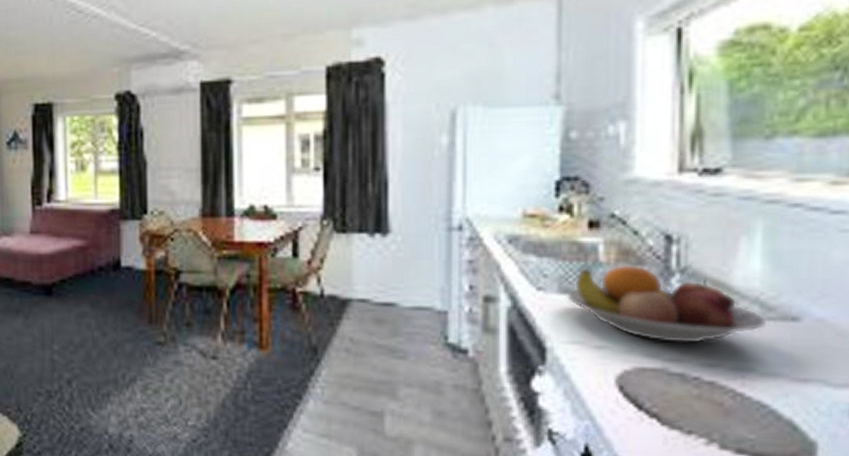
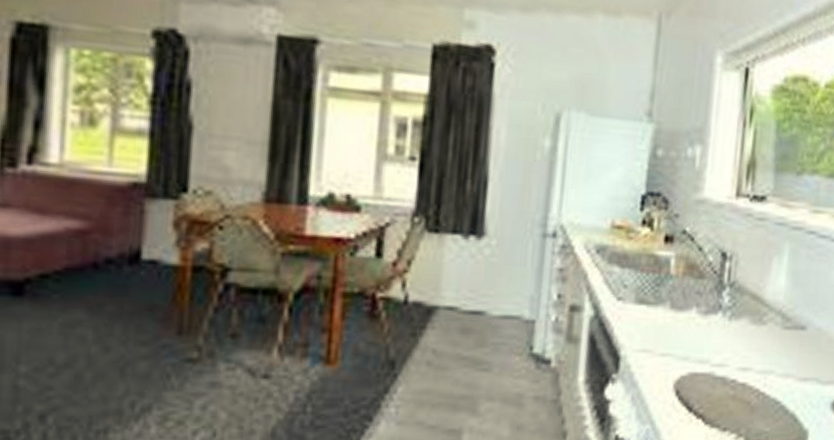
fruit bowl: present [567,264,766,344] -> none [641,278,785,350]

